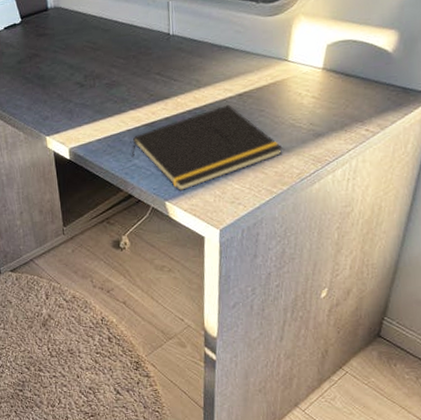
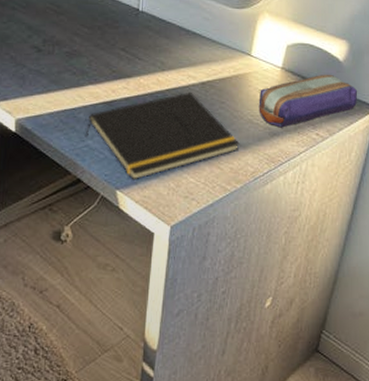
pencil case: none [300,68,412,128] -> present [258,75,358,128]

